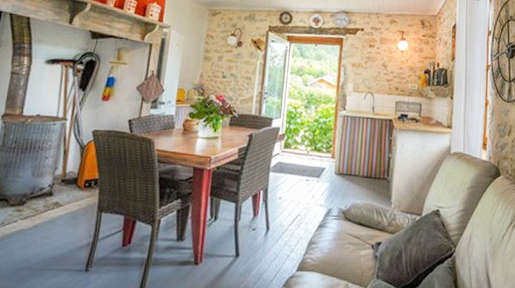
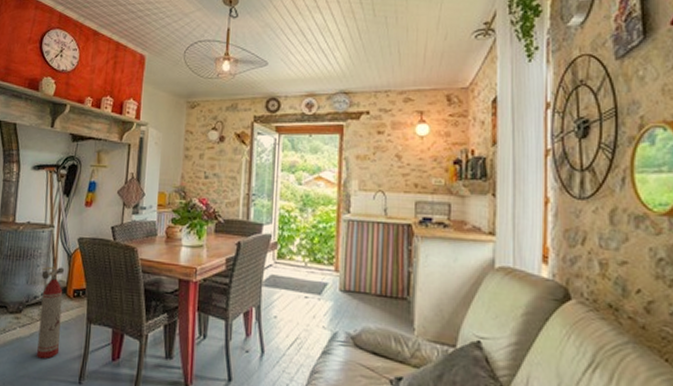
fire extinguisher: none [40,158,77,250] -> present [37,266,65,359]

